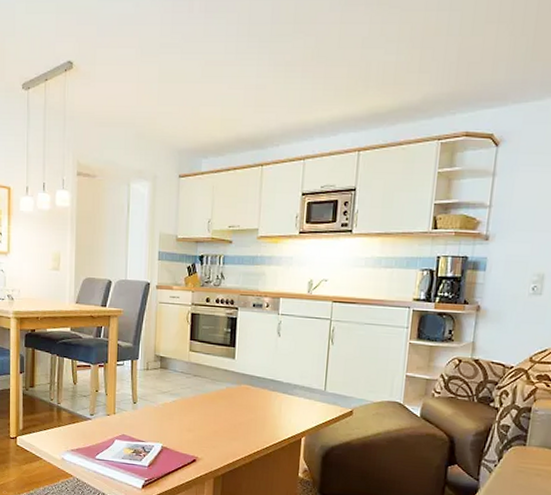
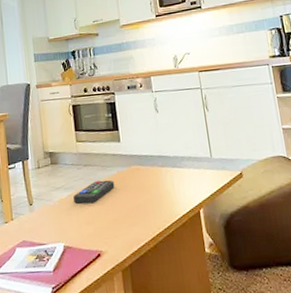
remote control: none [178,392,222,413] -> present [73,180,115,204]

